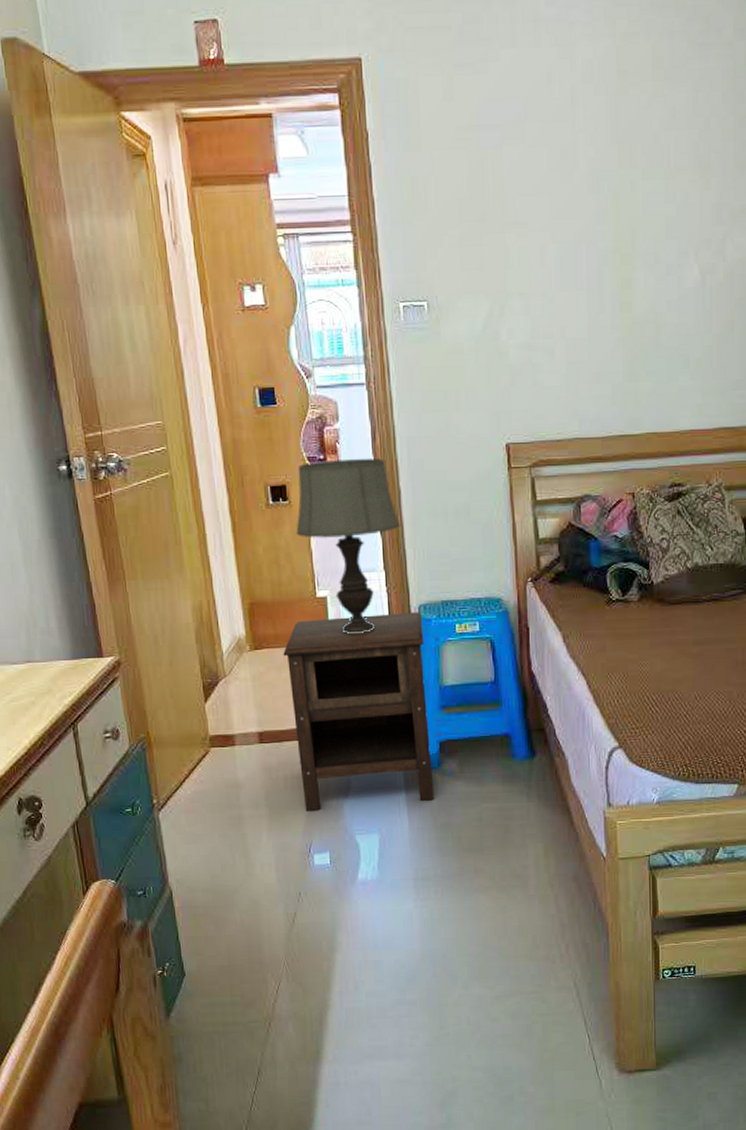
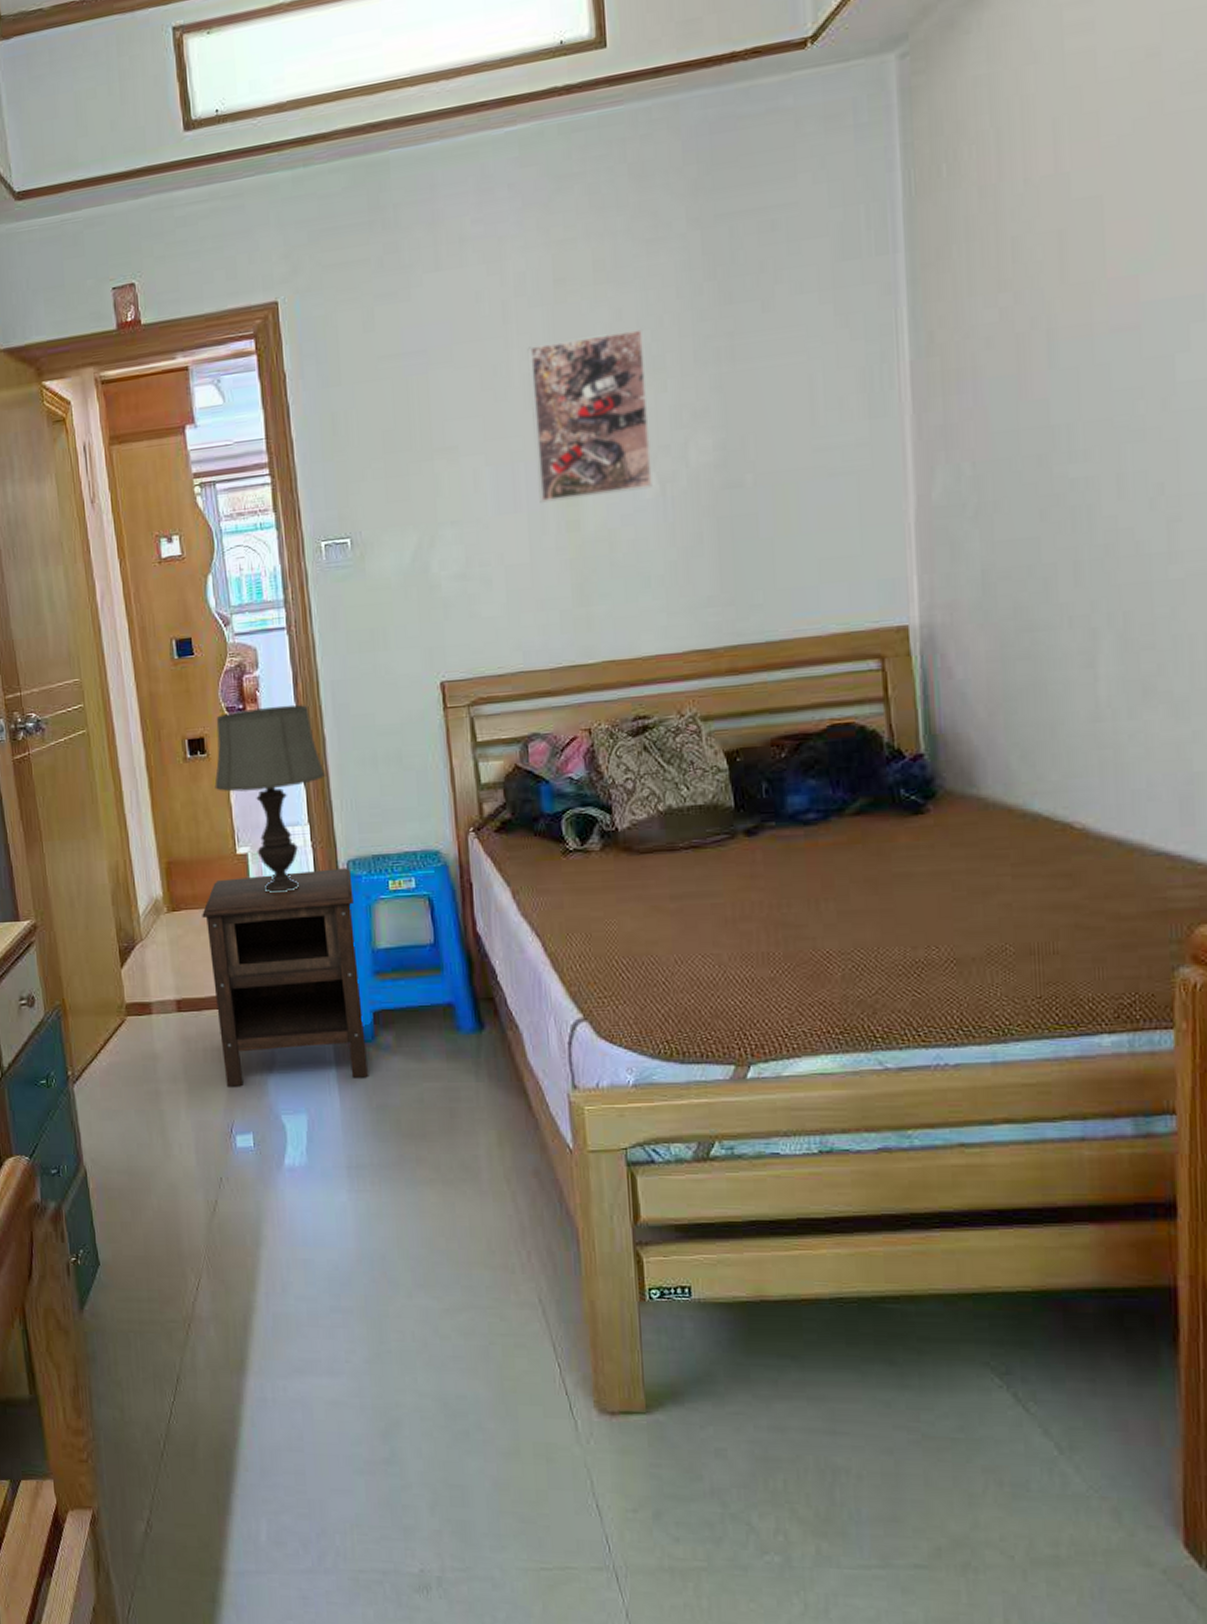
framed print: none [592,127,696,284] -> present [527,329,653,504]

